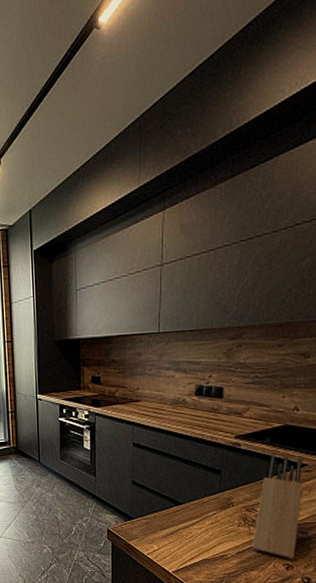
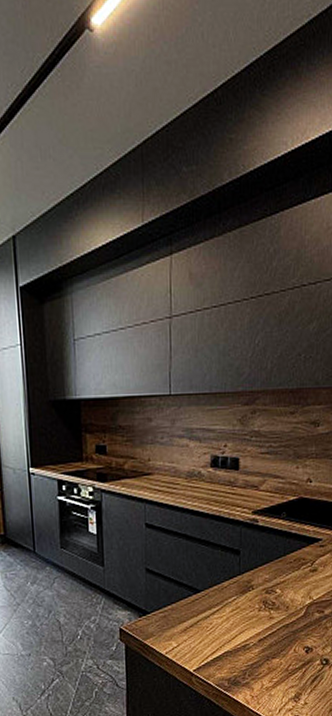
knife block: present [251,455,303,559] -> none [272,530,318,642]

